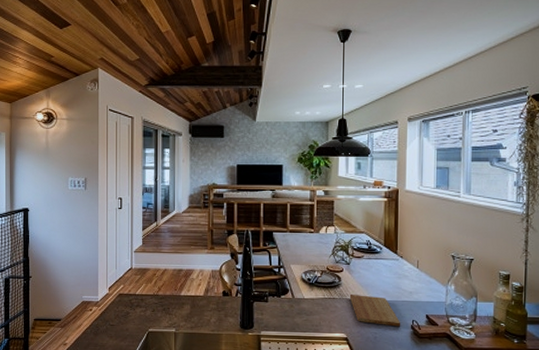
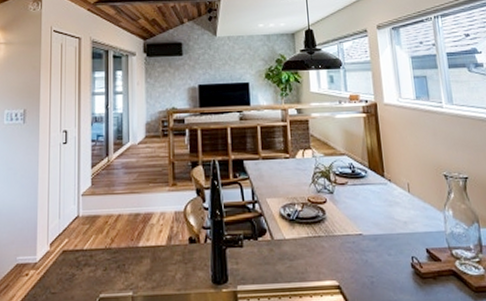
cutting board: present [349,295,401,327] -> none [336,229,400,267]

